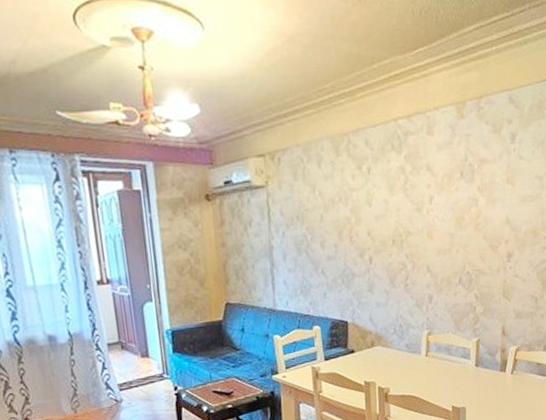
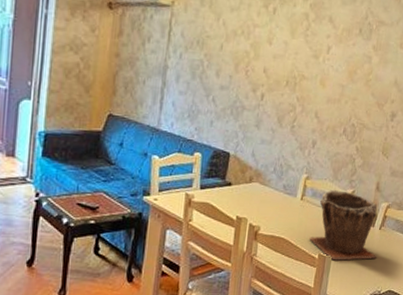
plant pot: none [440,340,513,411] -> present [309,189,378,261]

